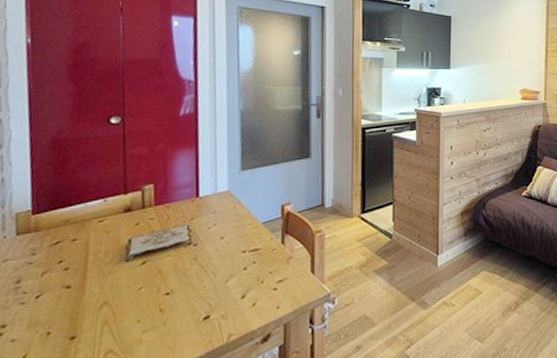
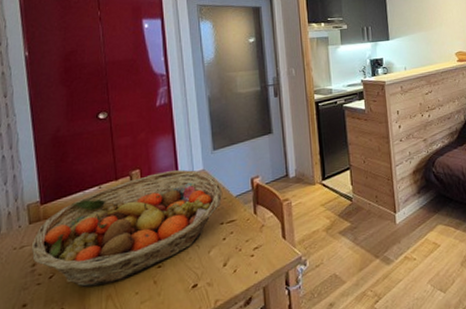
fruit basket: none [16,189,248,312] -> present [31,169,223,288]

